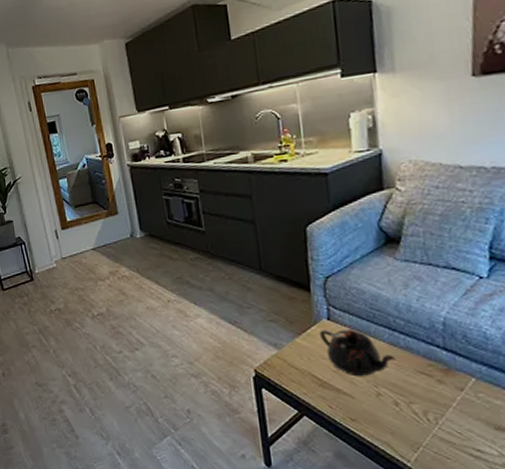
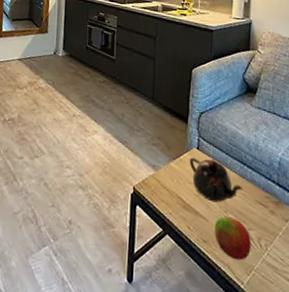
fruit: none [363,392,416,438] -> present [214,217,251,261]

